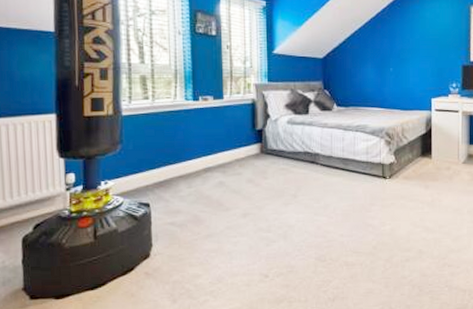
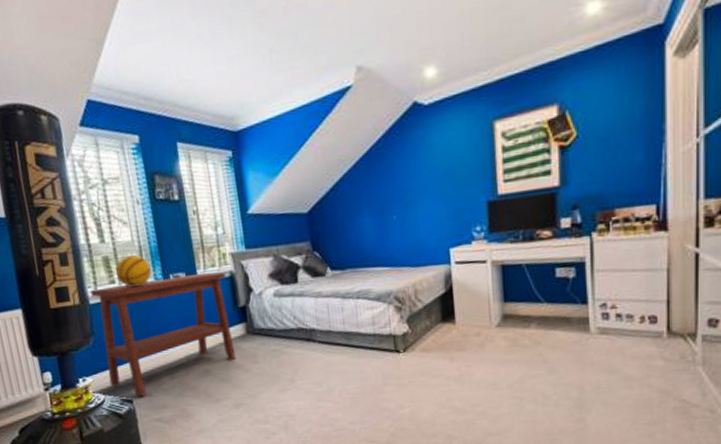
side table: none [124,98,249,202] -> present [90,272,236,397]
basketball: none [150,77,183,105] -> present [115,255,152,288]

